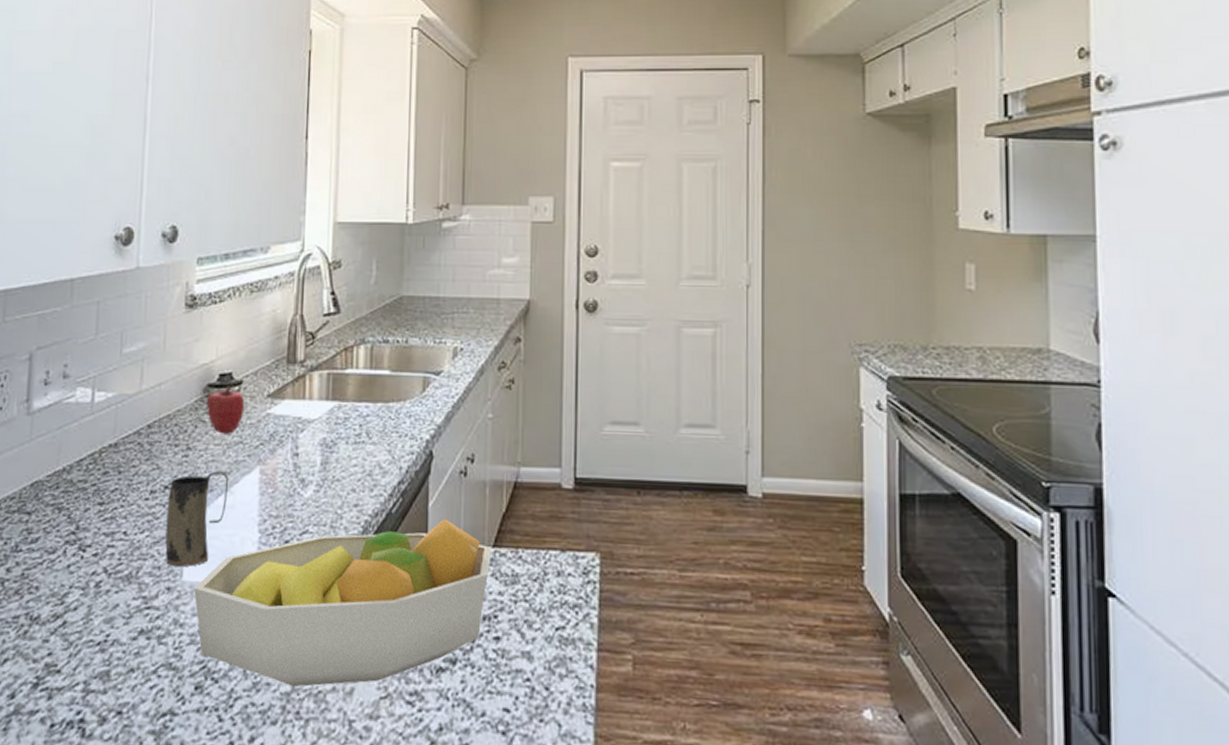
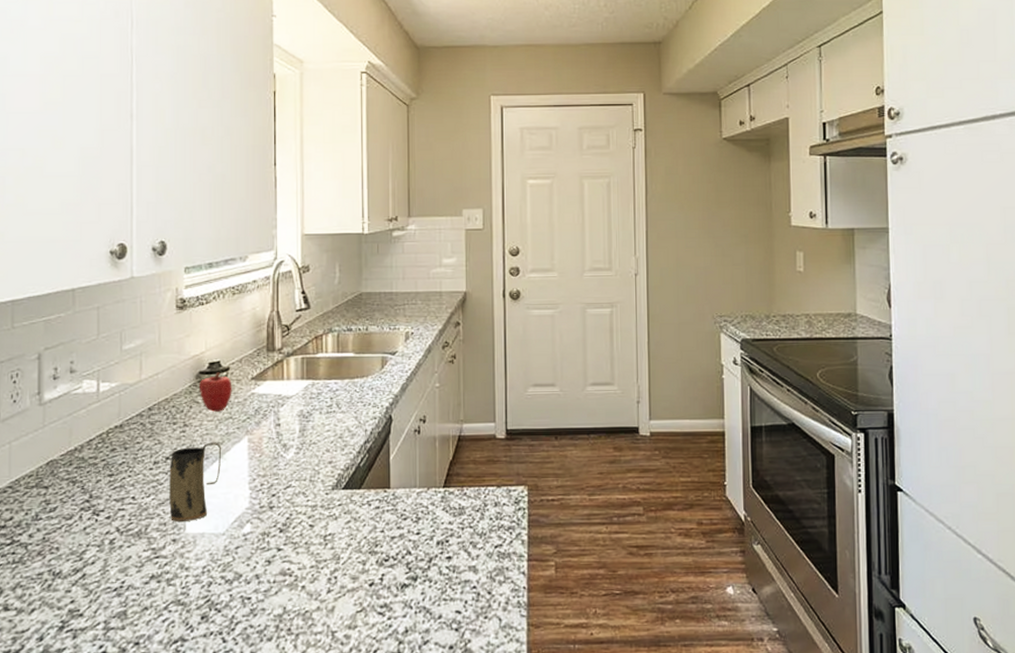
fruit bowl: present [194,519,492,687] -> none [196,468,442,610]

